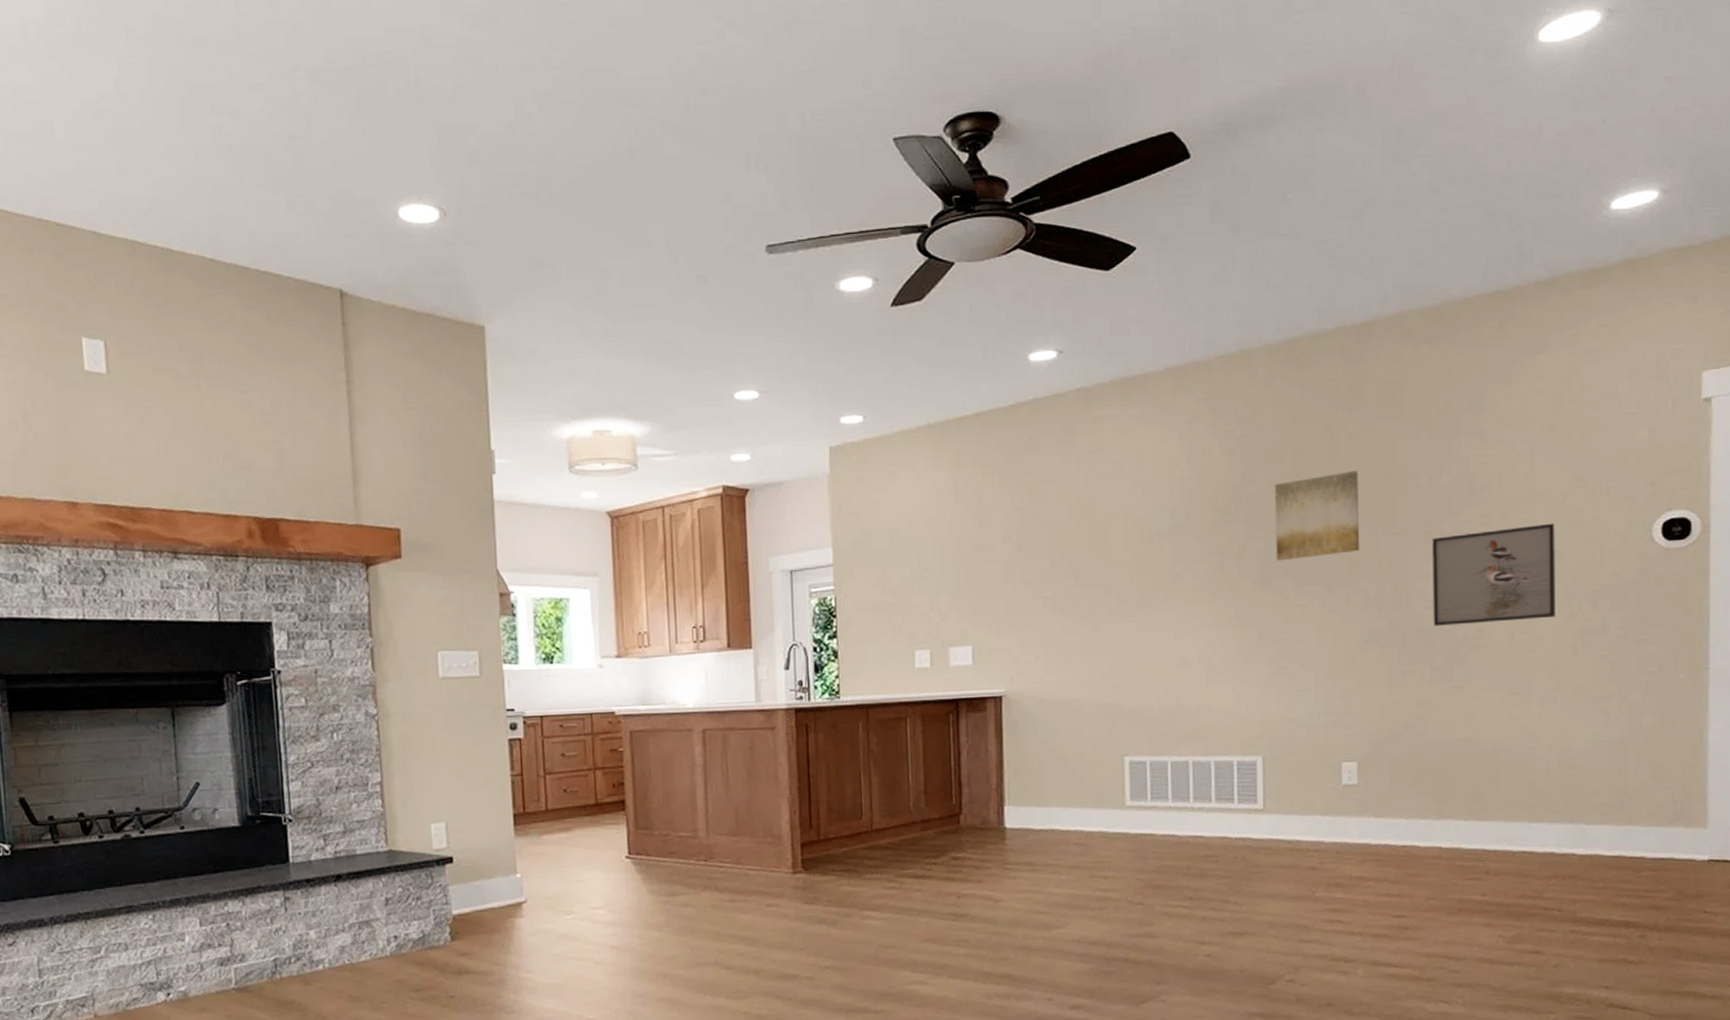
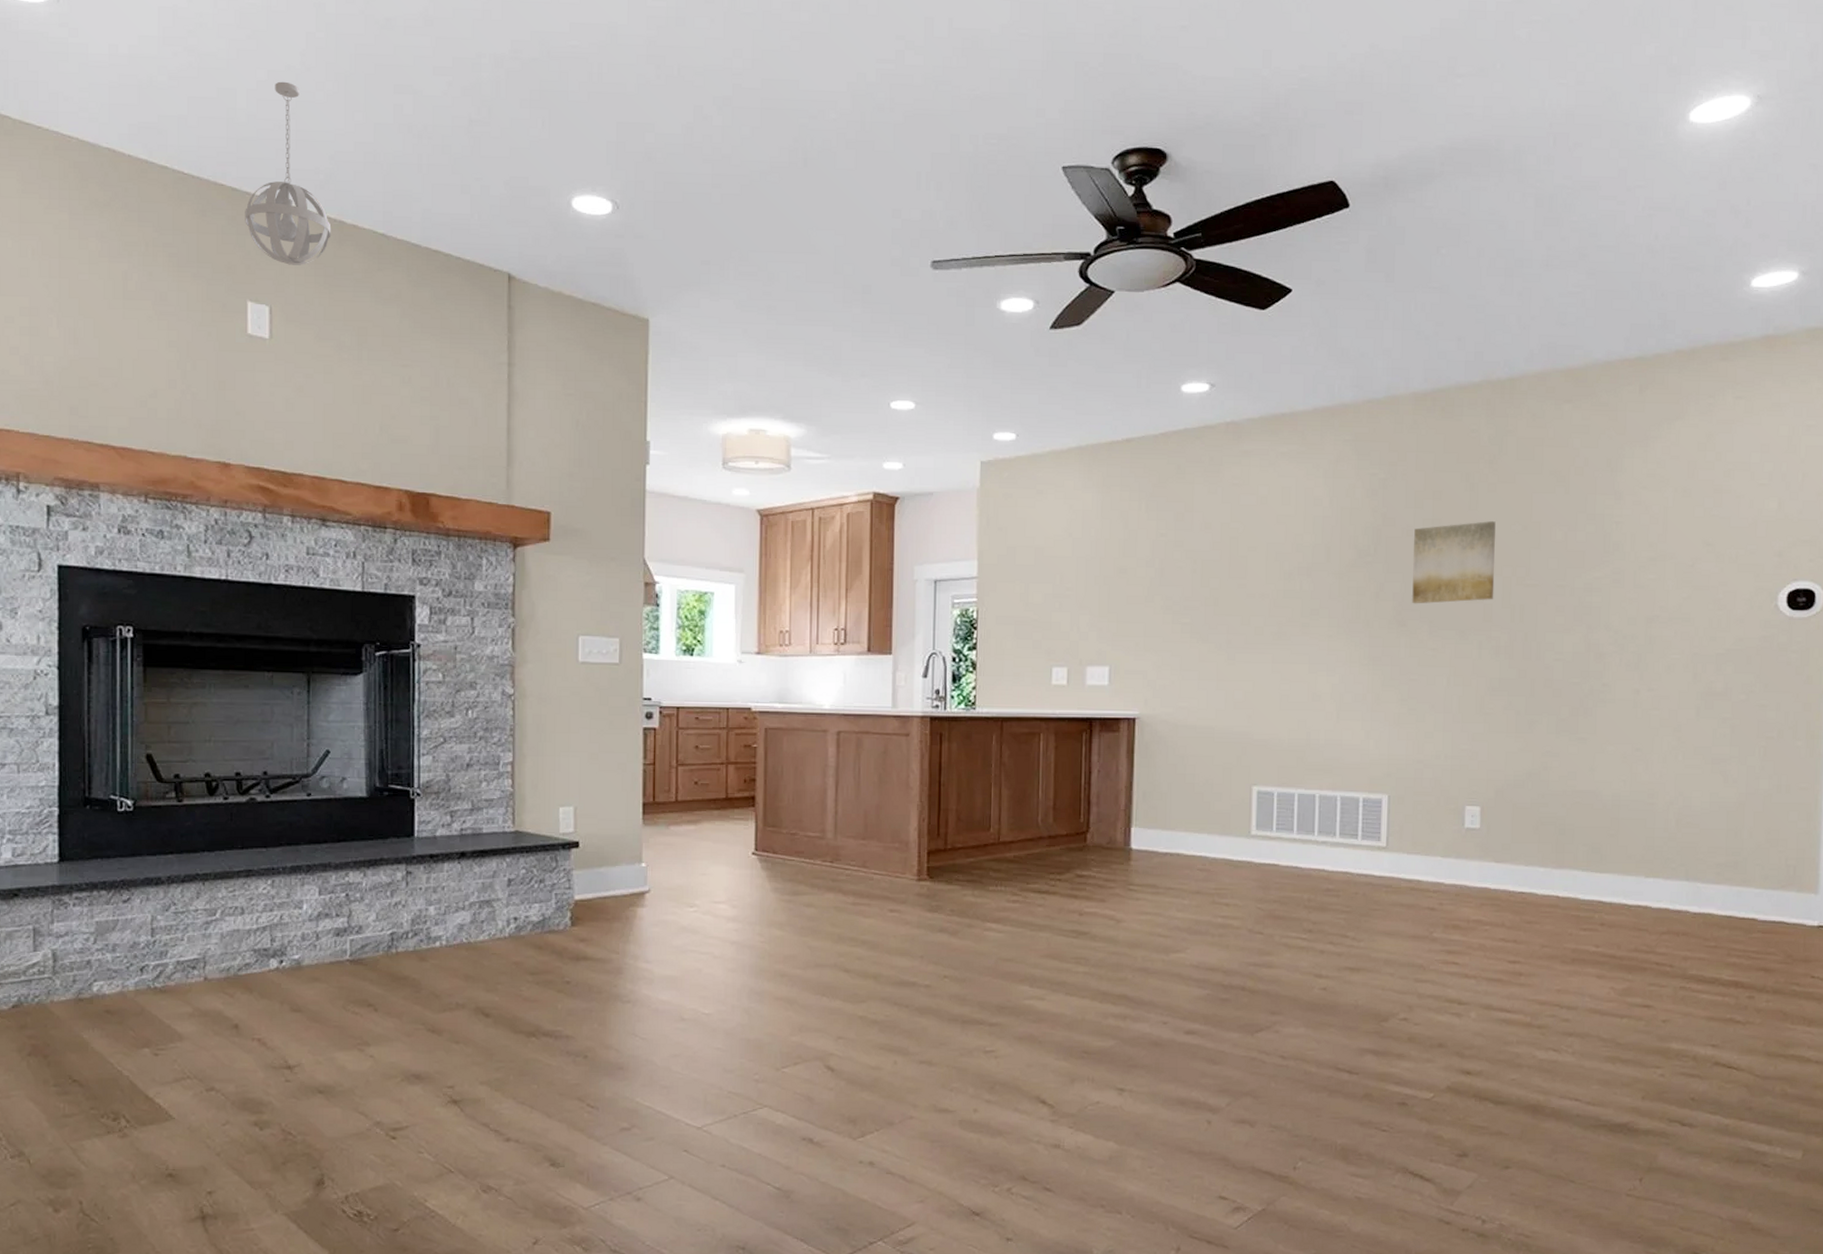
pendant light: none [72,110,160,298] -> present [245,81,332,265]
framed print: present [1432,523,1555,626] -> none [1561,585,1684,679]

